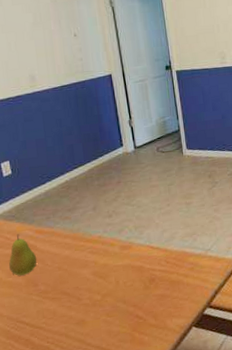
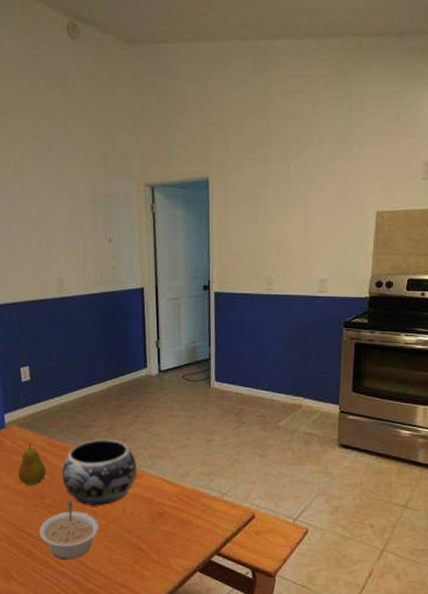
legume: none [36,283,96,342] -> present [39,501,99,560]
decorative bowl: none [53,217,126,285] -> present [62,438,137,506]

